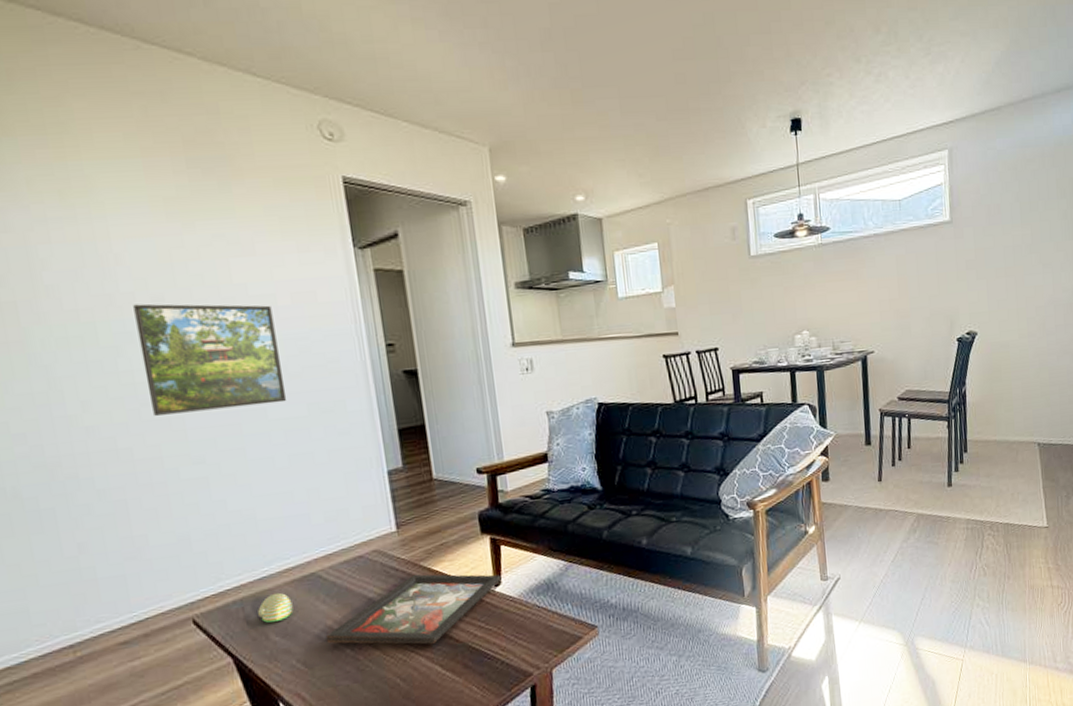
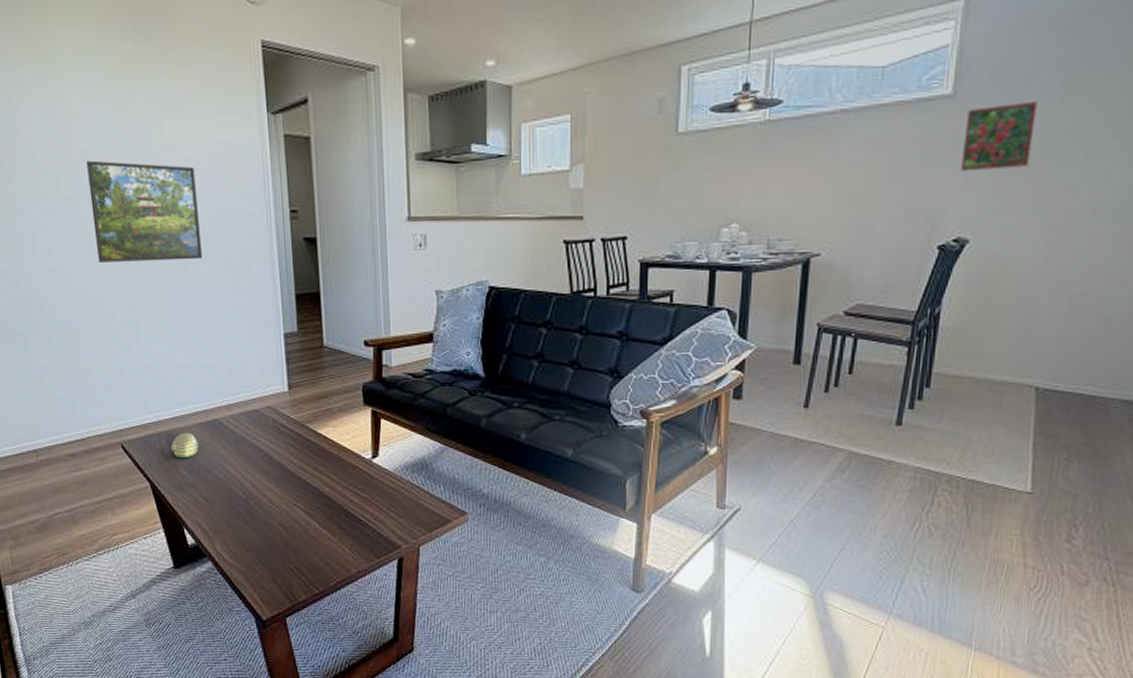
decorative tray: present [325,574,502,645] -> none [223,435,379,501]
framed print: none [962,224,1009,280] -> present [959,100,1039,172]

